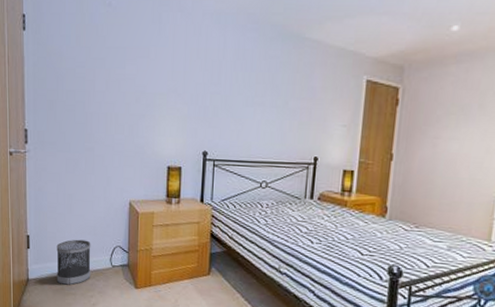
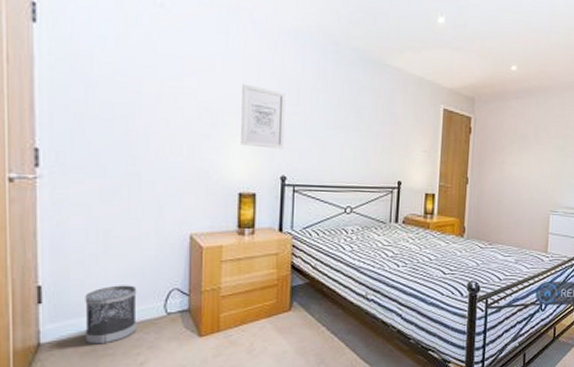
wall art: none [170,68,208,127] -> present [241,84,285,150]

